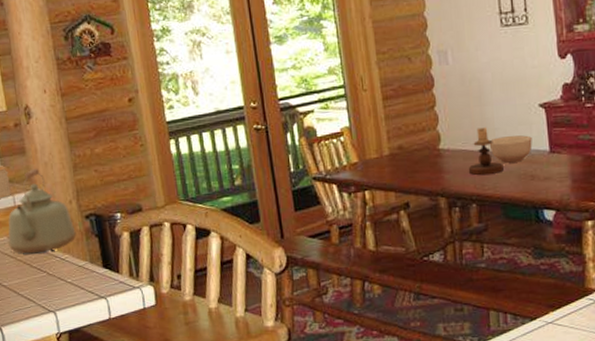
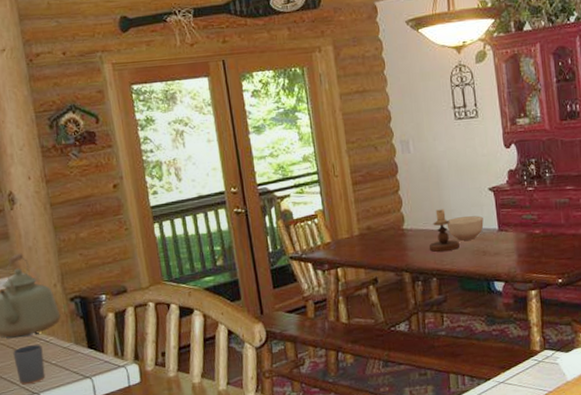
mug: none [29,261,61,301] -> present [13,344,46,384]

